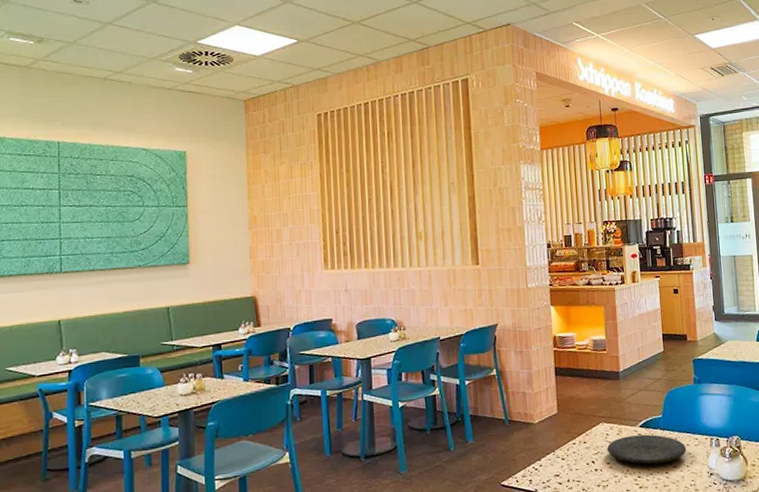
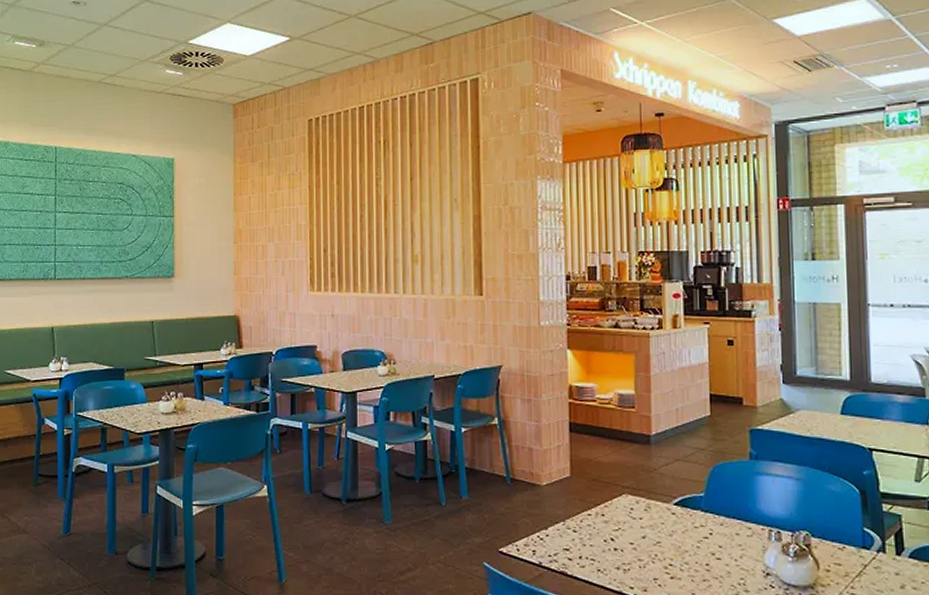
plate: present [607,434,687,464] -> none [631,514,736,552]

